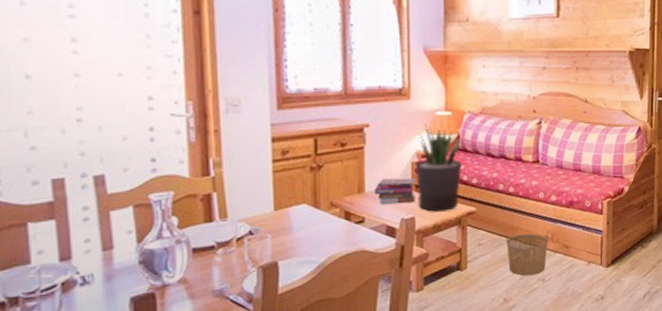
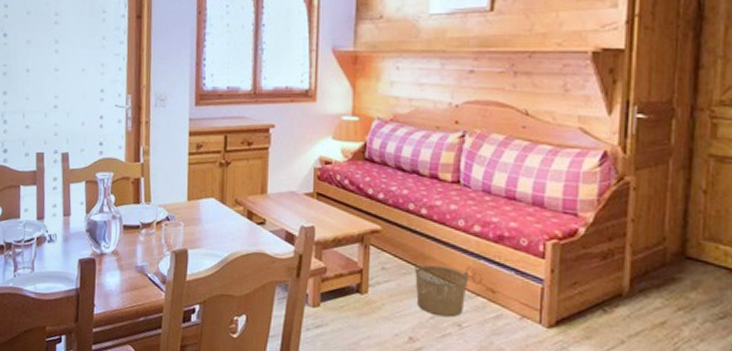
books: present [375,178,418,204] -> none [277,182,320,210]
planter: present [416,124,463,212] -> none [318,128,369,225]

